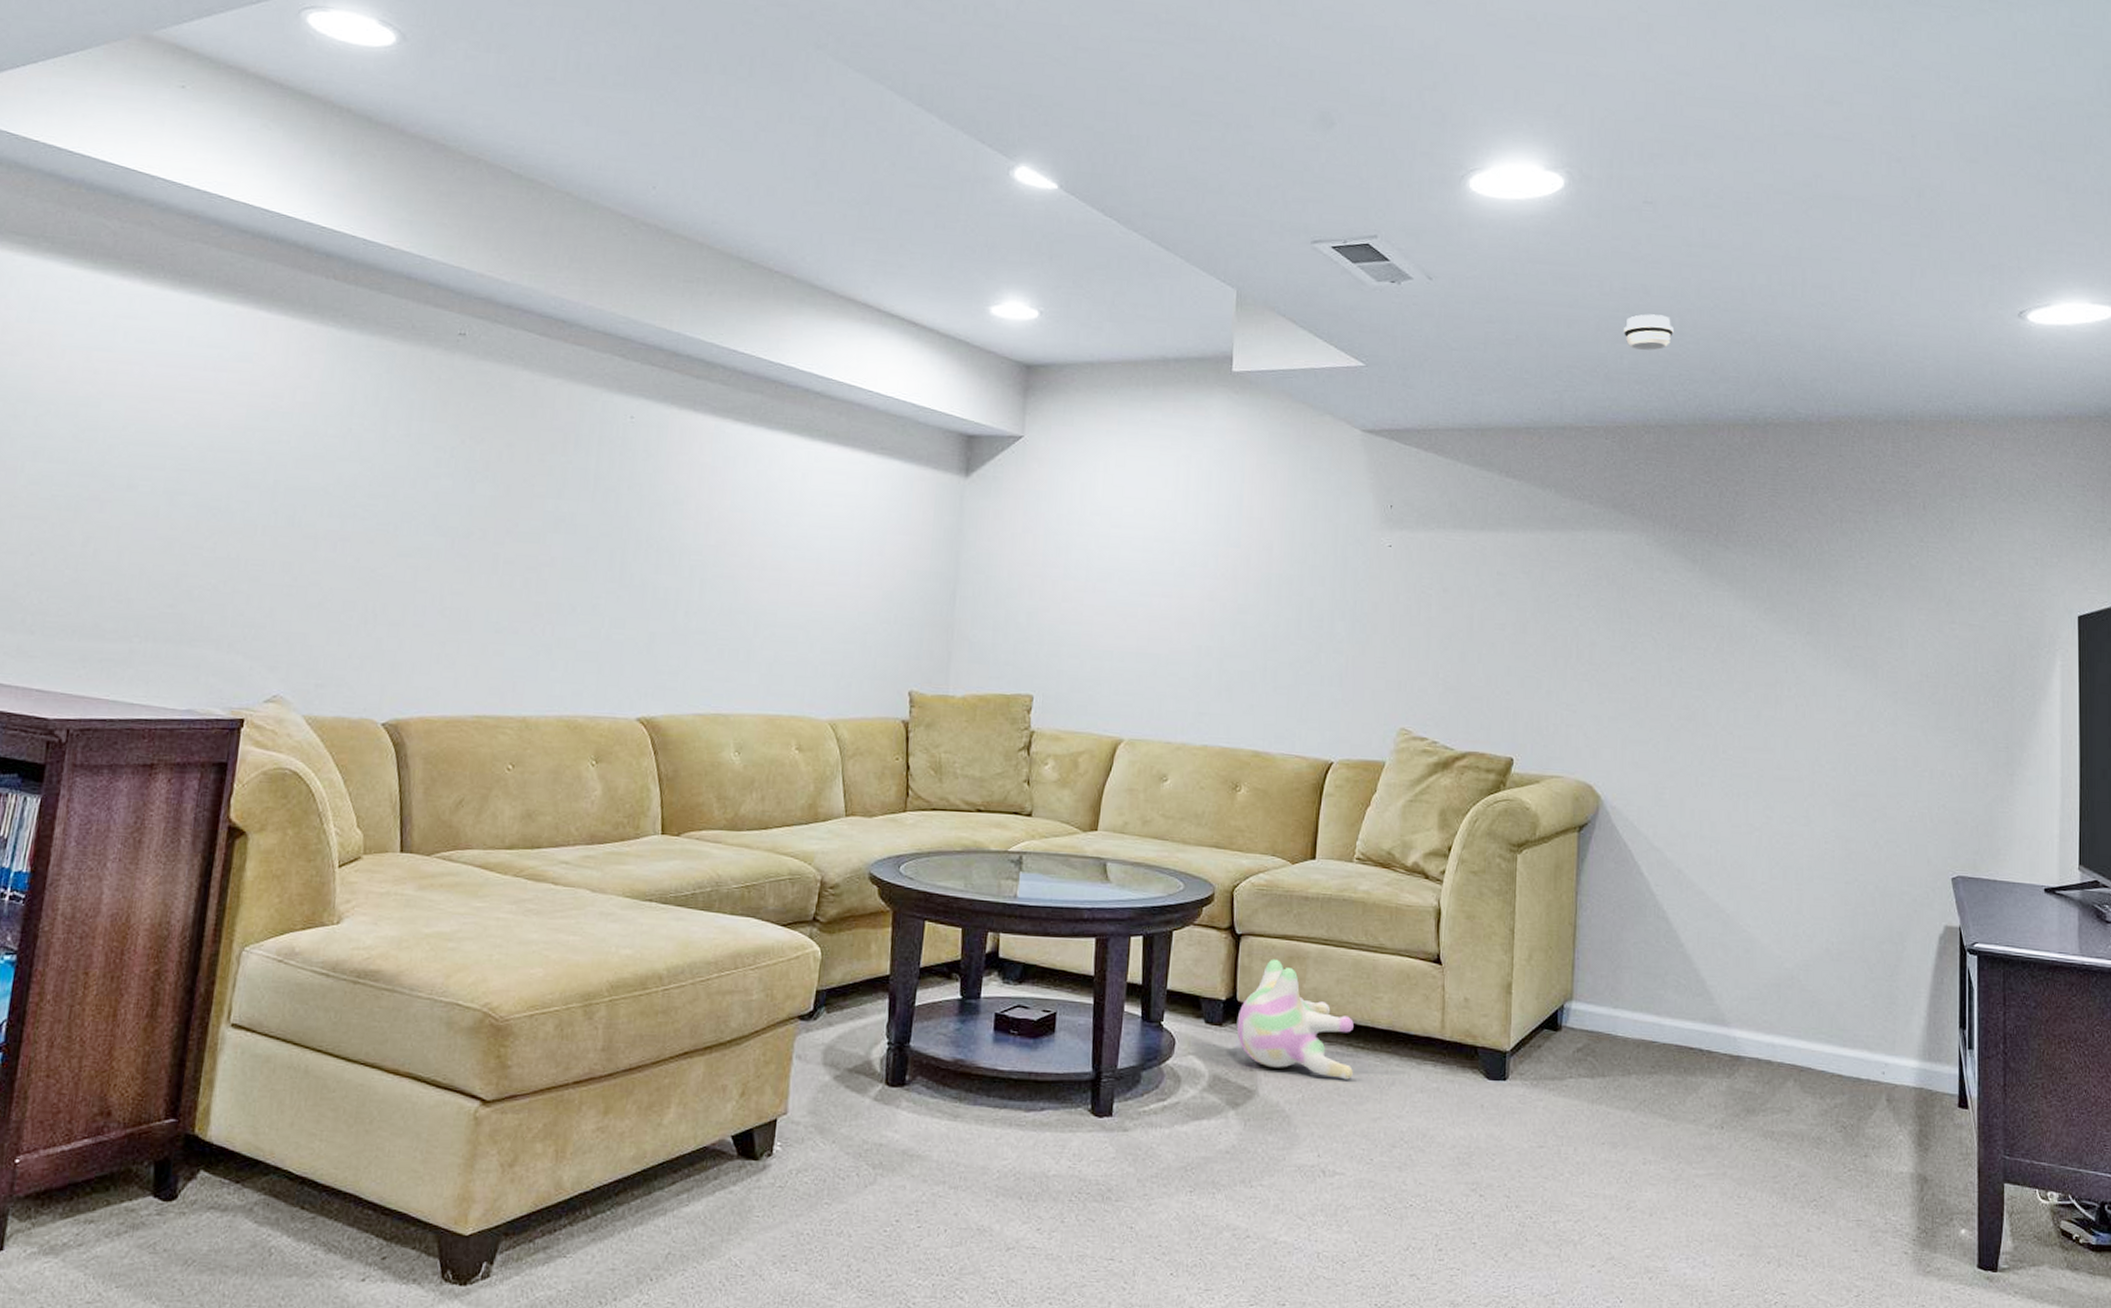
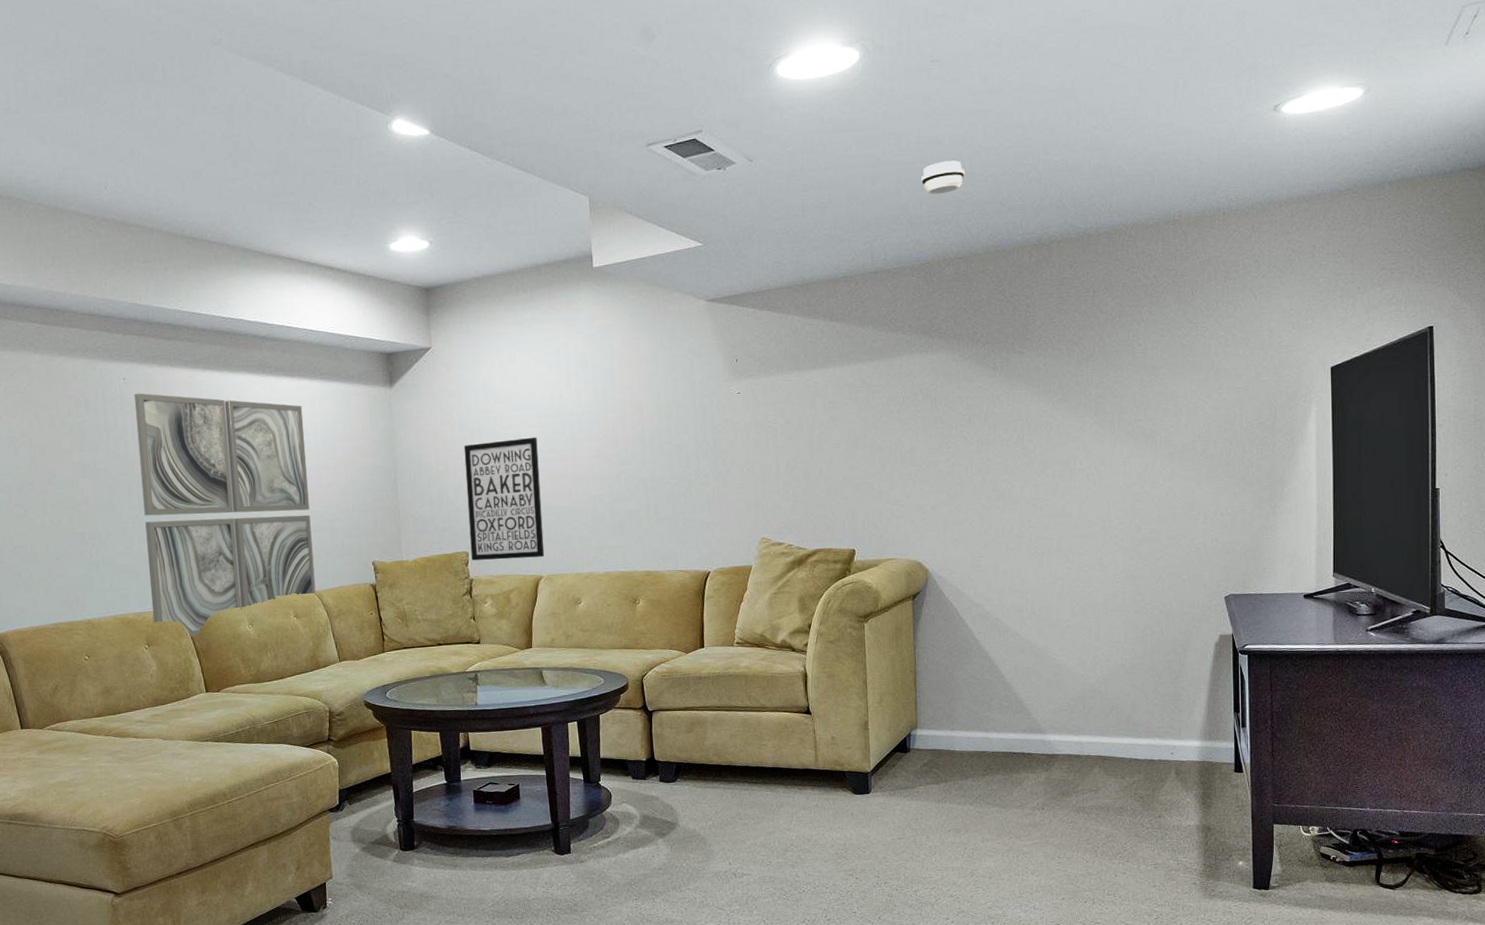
wall art: none [609,437,852,759] -> present [134,393,316,637]
wall art: none [1036,561,1139,715] -> present [464,437,545,561]
plush toy: present [1236,958,1354,1080] -> none [656,725,750,807]

